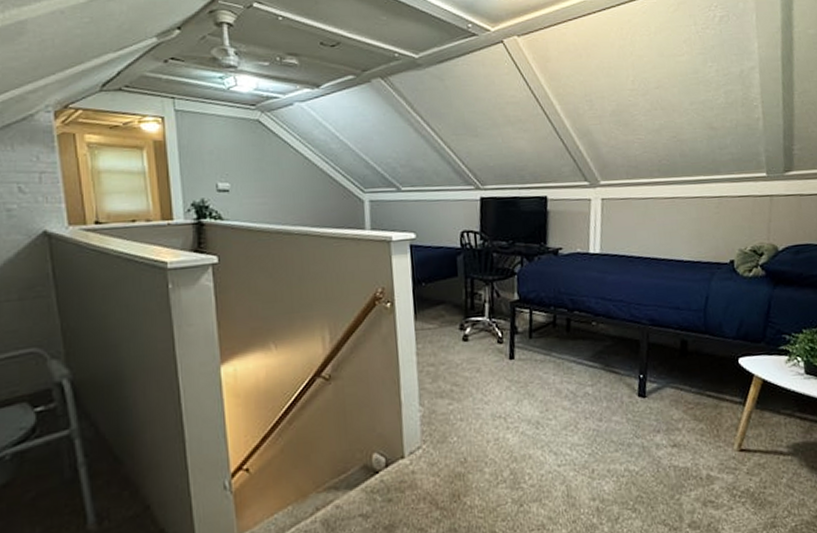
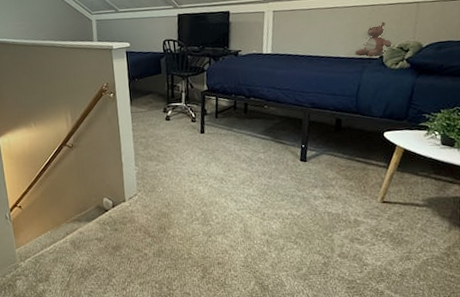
stuffed animal: none [700,217,743,262] -> present [354,21,392,58]

